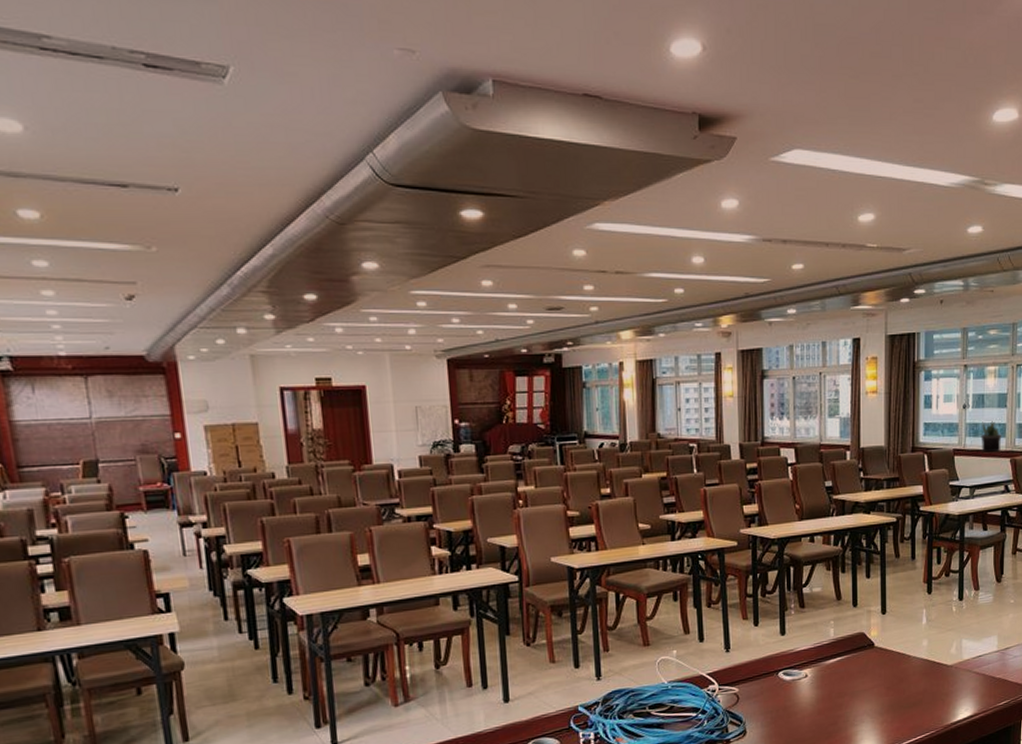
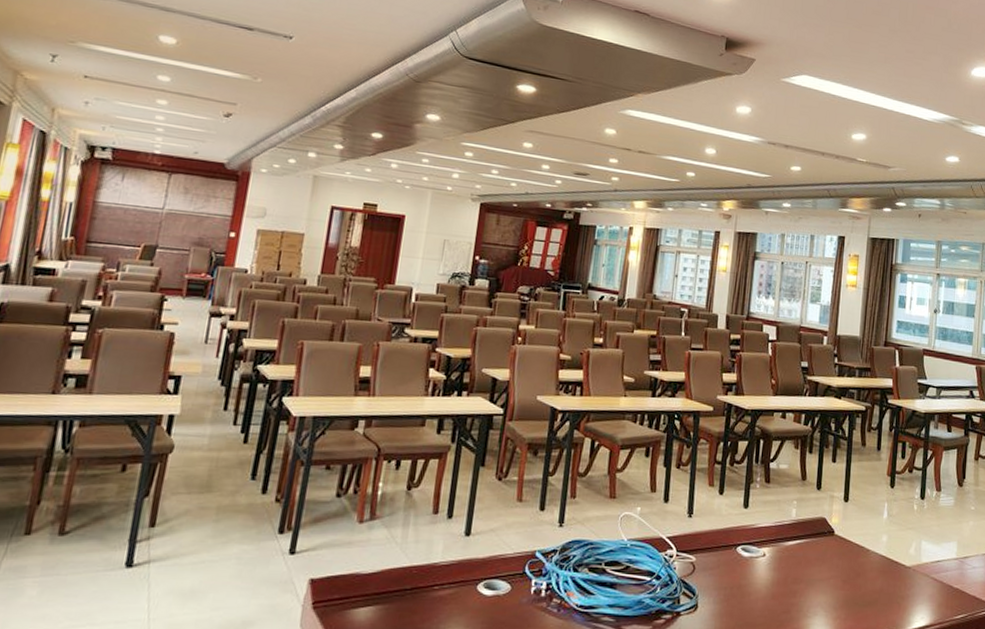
planter: present [981,421,1002,453] -> none [949,327,969,359]

